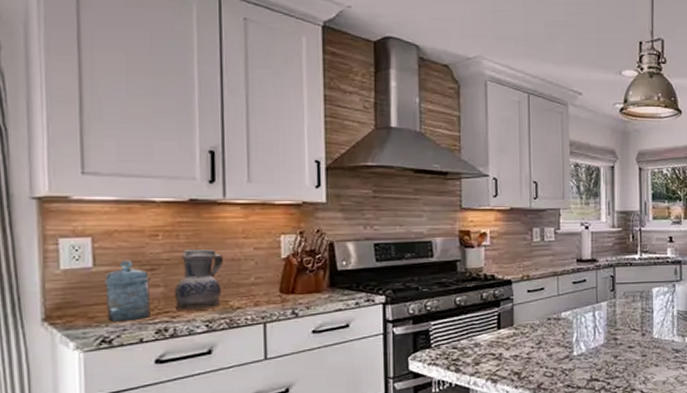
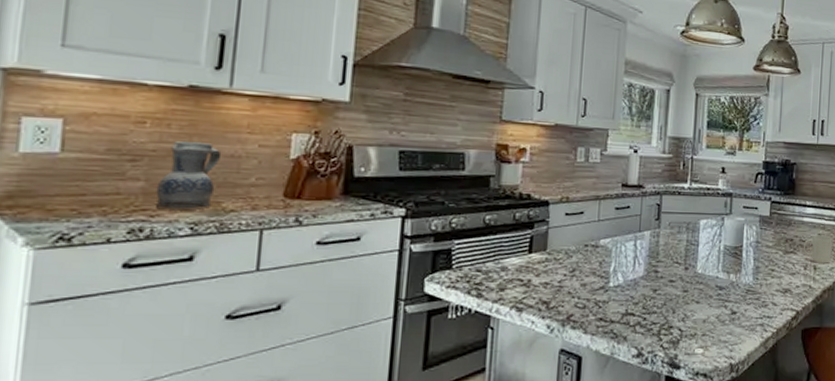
canister: present [104,259,151,322] -> none [69,147,130,217]

